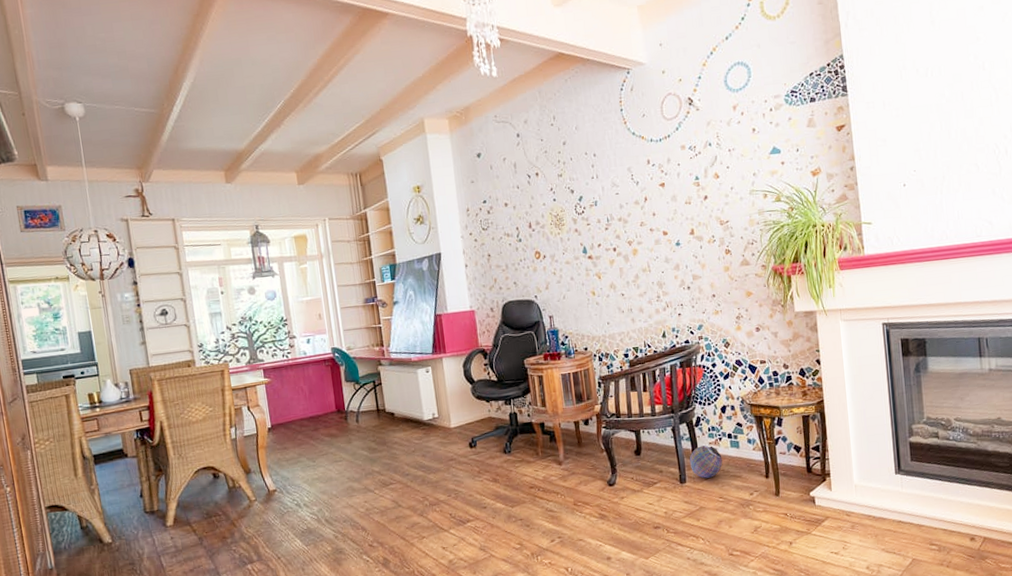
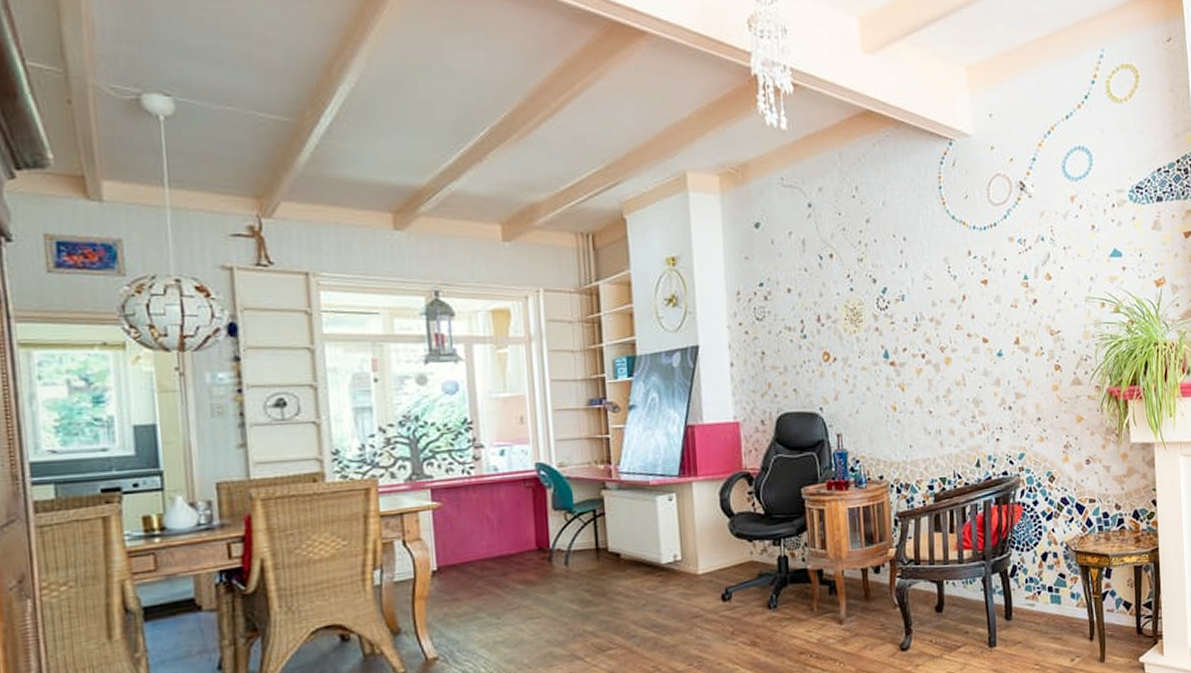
decorative ball: present [689,445,723,478] -> none [1001,600,1041,641]

